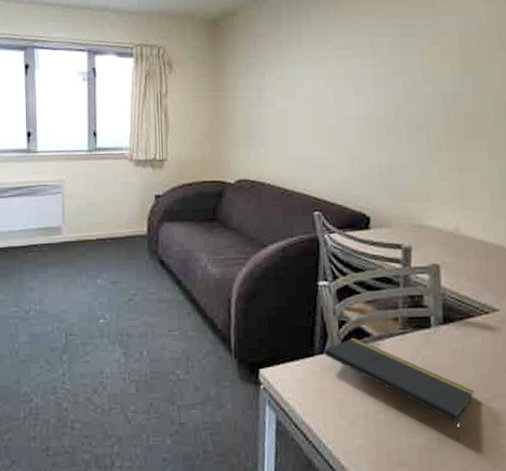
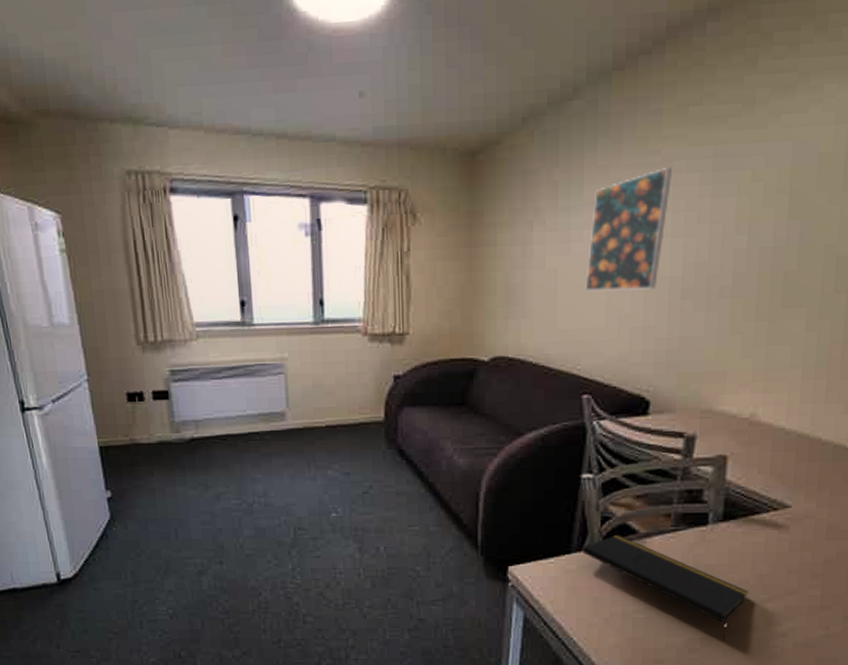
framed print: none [309,34,369,126] -> present [585,168,672,291]

